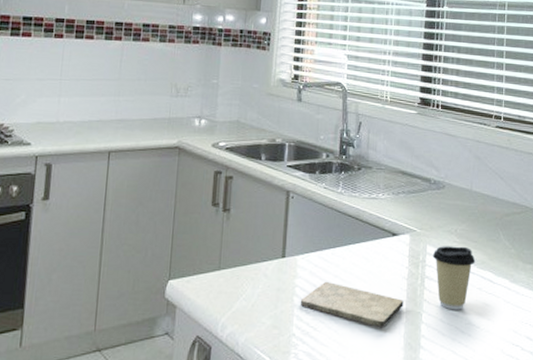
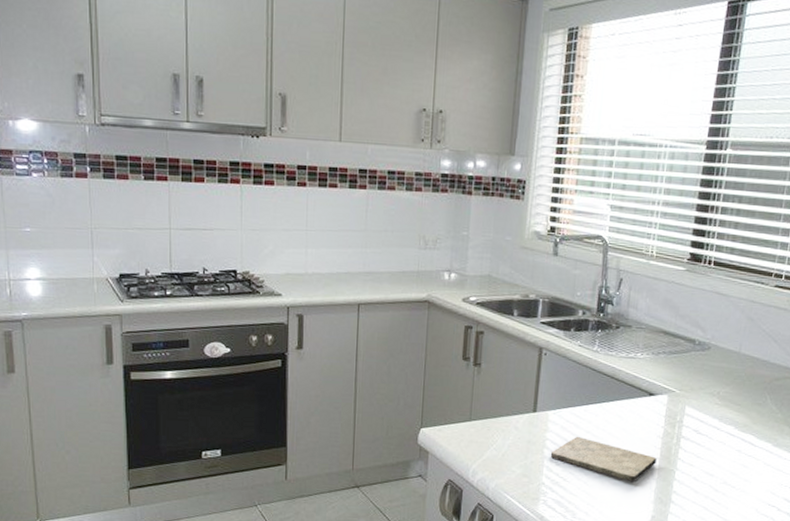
coffee cup: present [432,246,476,310] -> none [691,407,737,470]

